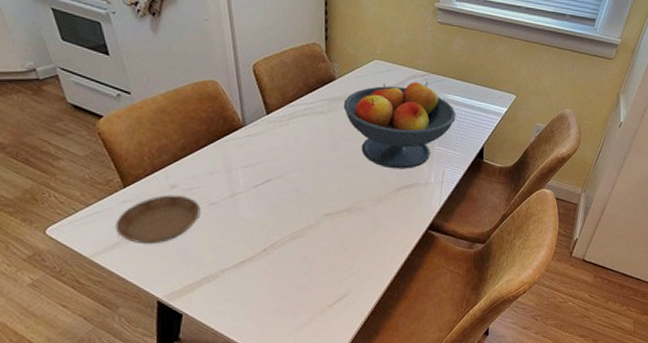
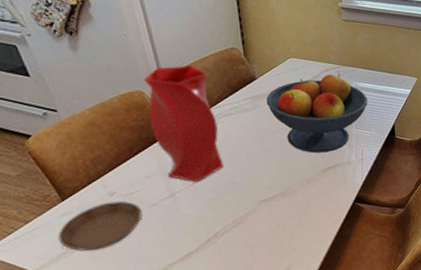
vase: none [218,57,290,185] -> present [143,65,224,182]

